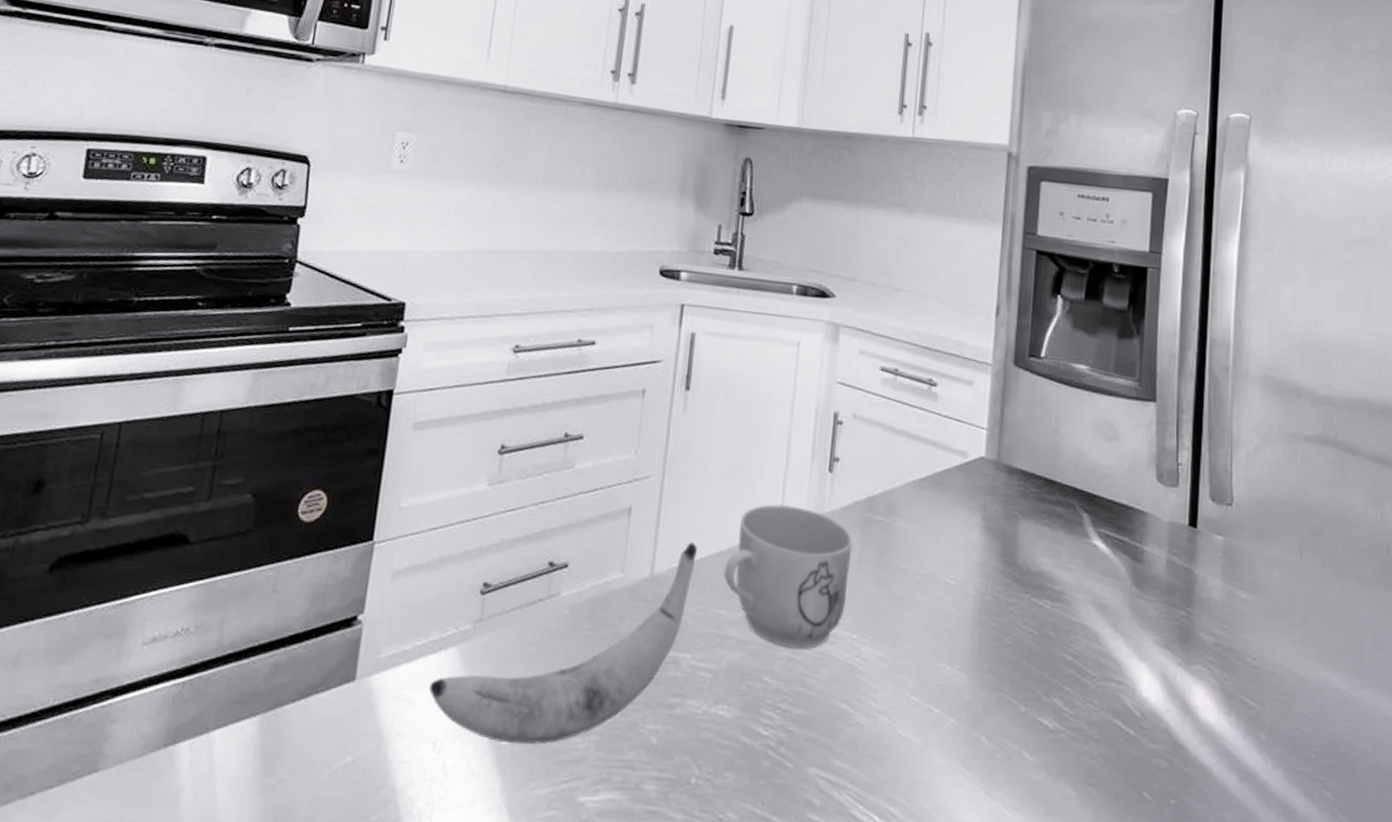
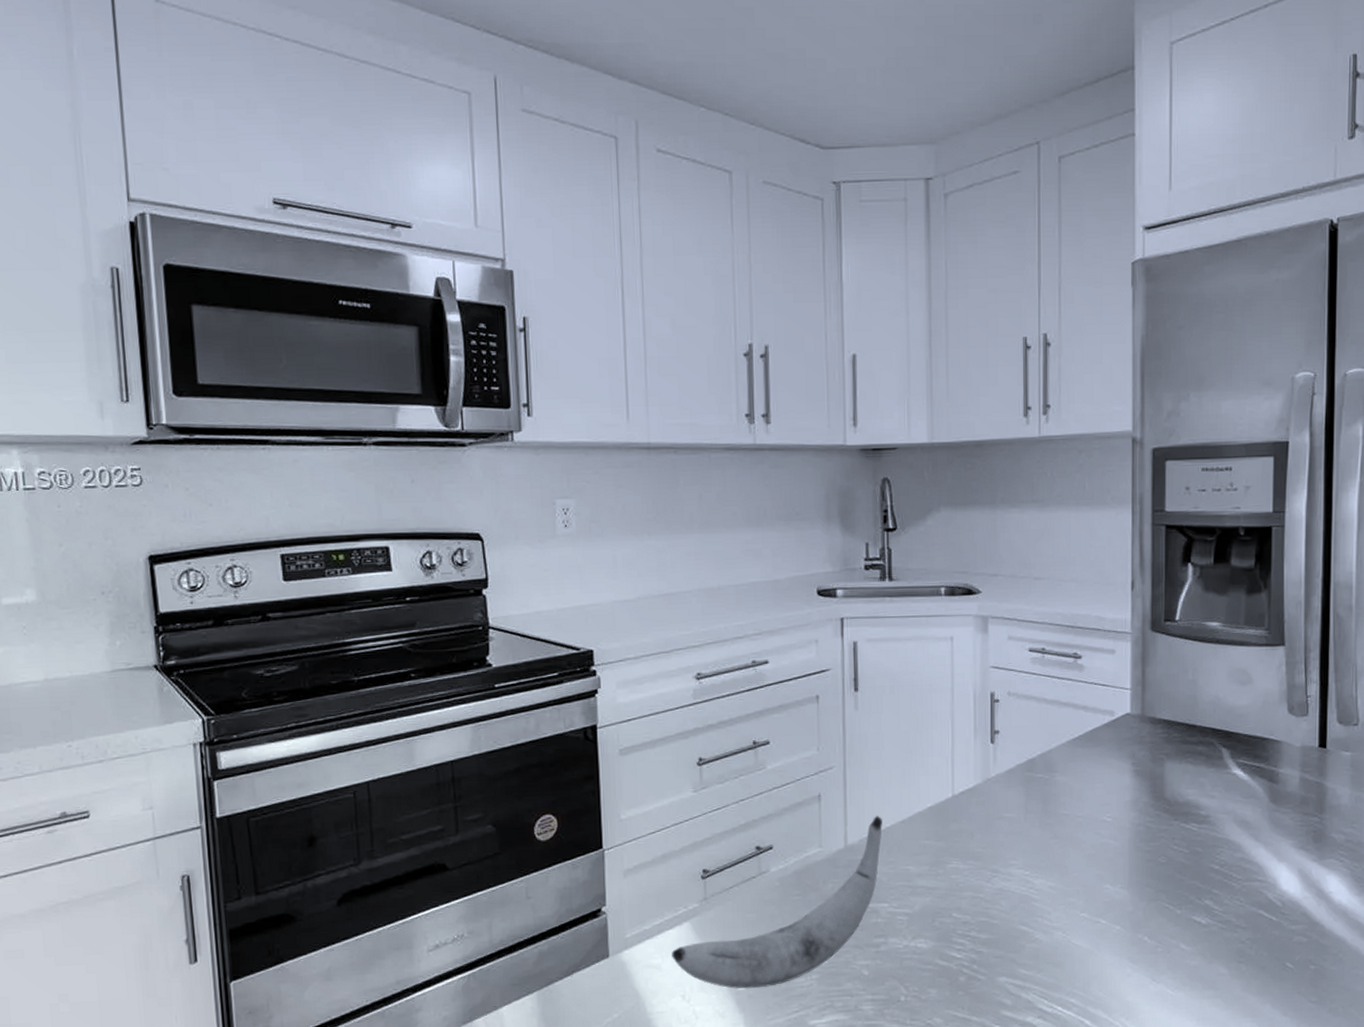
mug: present [724,504,853,649] -> none [908,774,1019,889]

